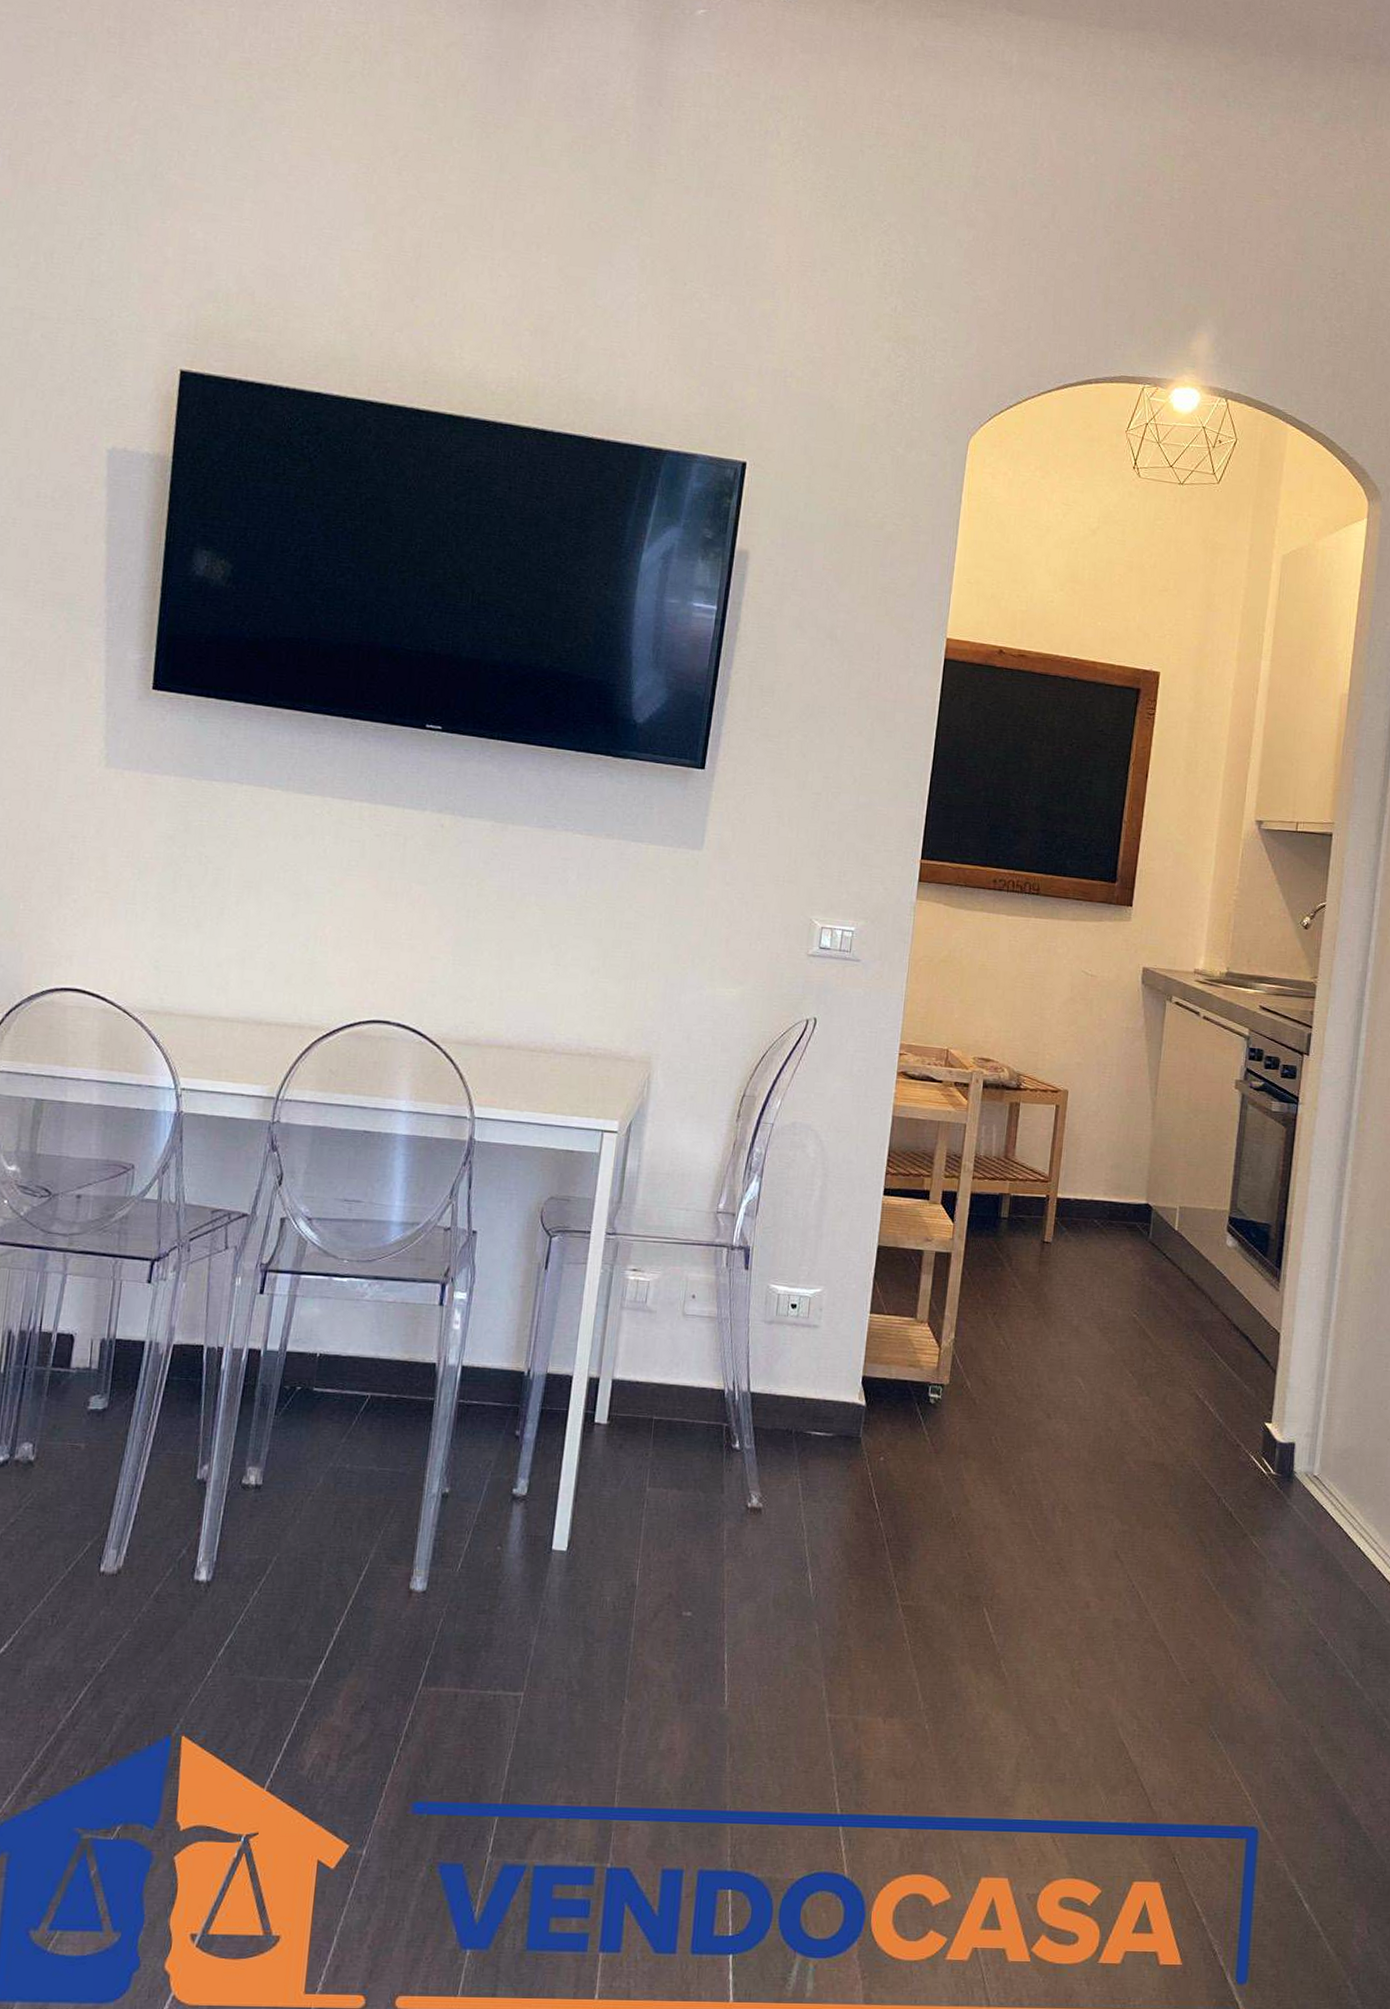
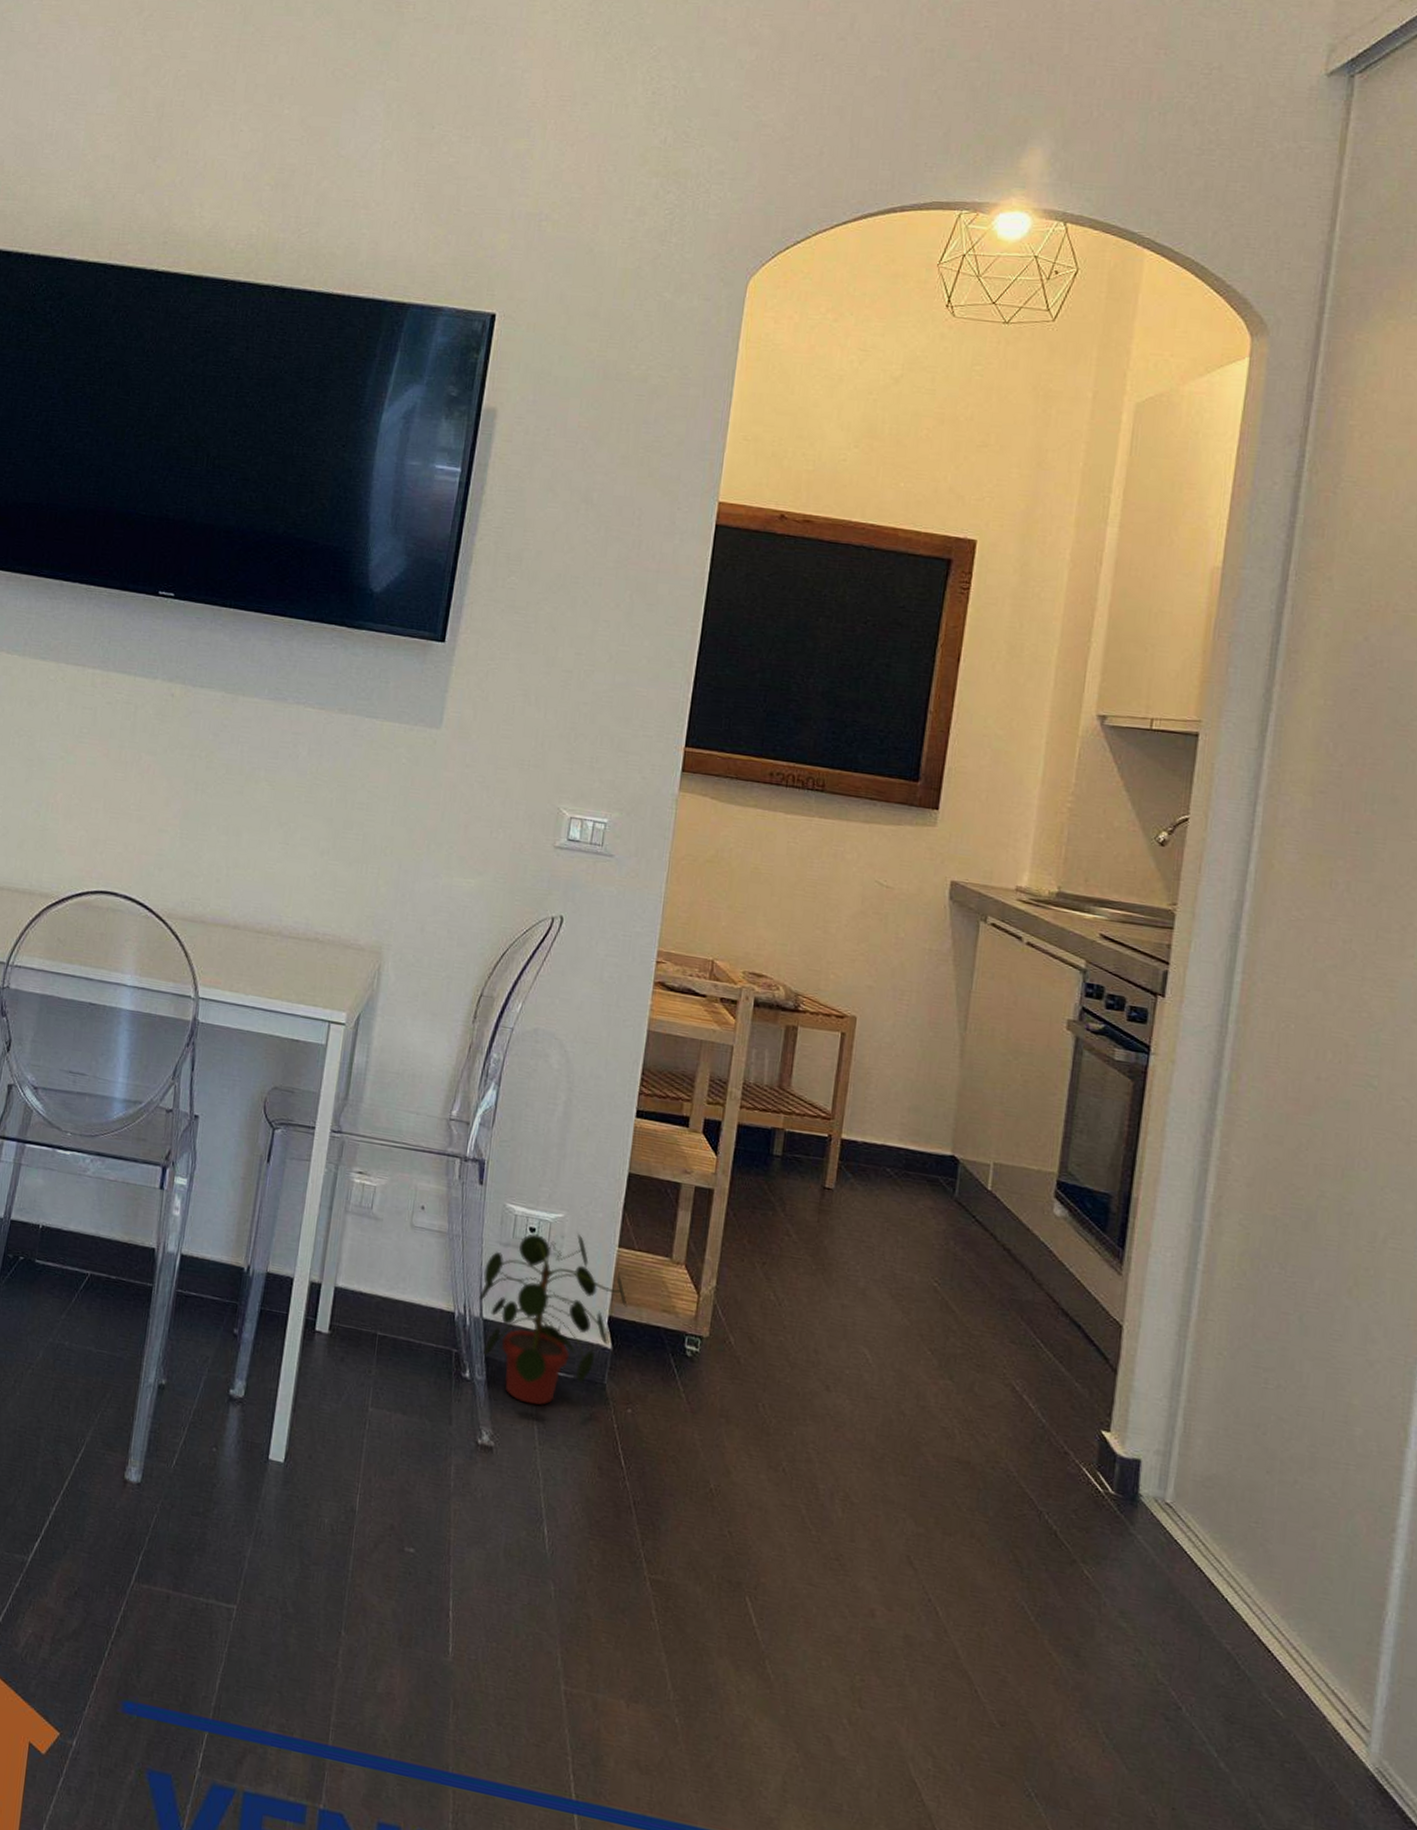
potted plant: none [745,1305,879,1465] -> present [477,1233,627,1405]

